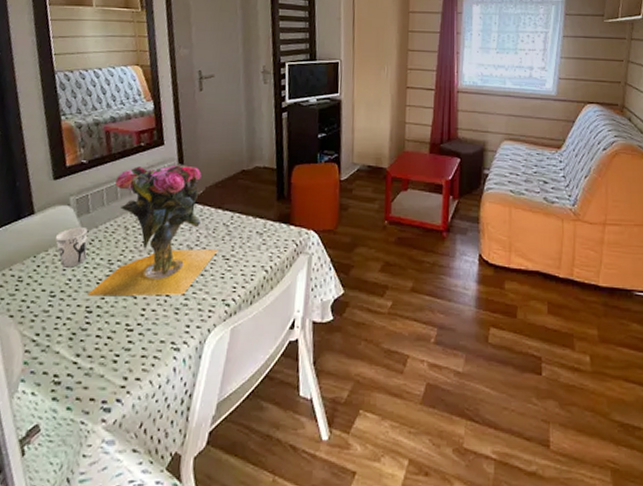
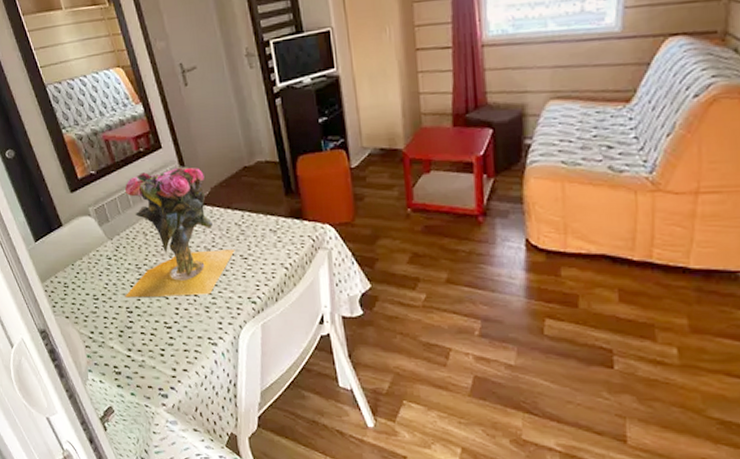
cup: present [56,227,88,268] -> none [86,236,116,273]

